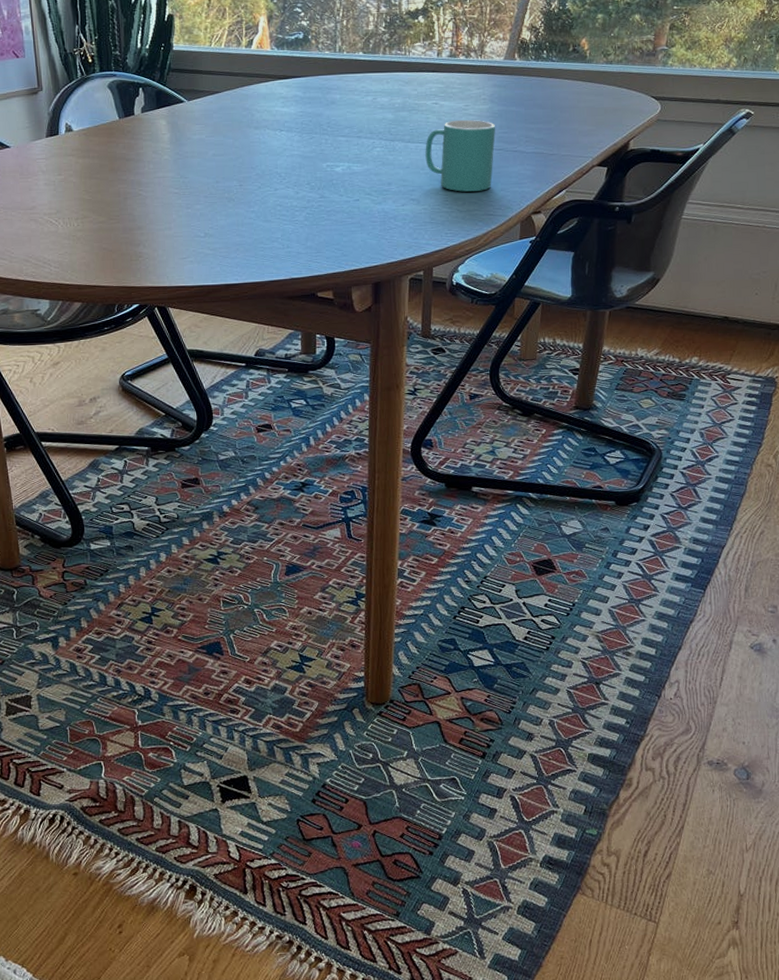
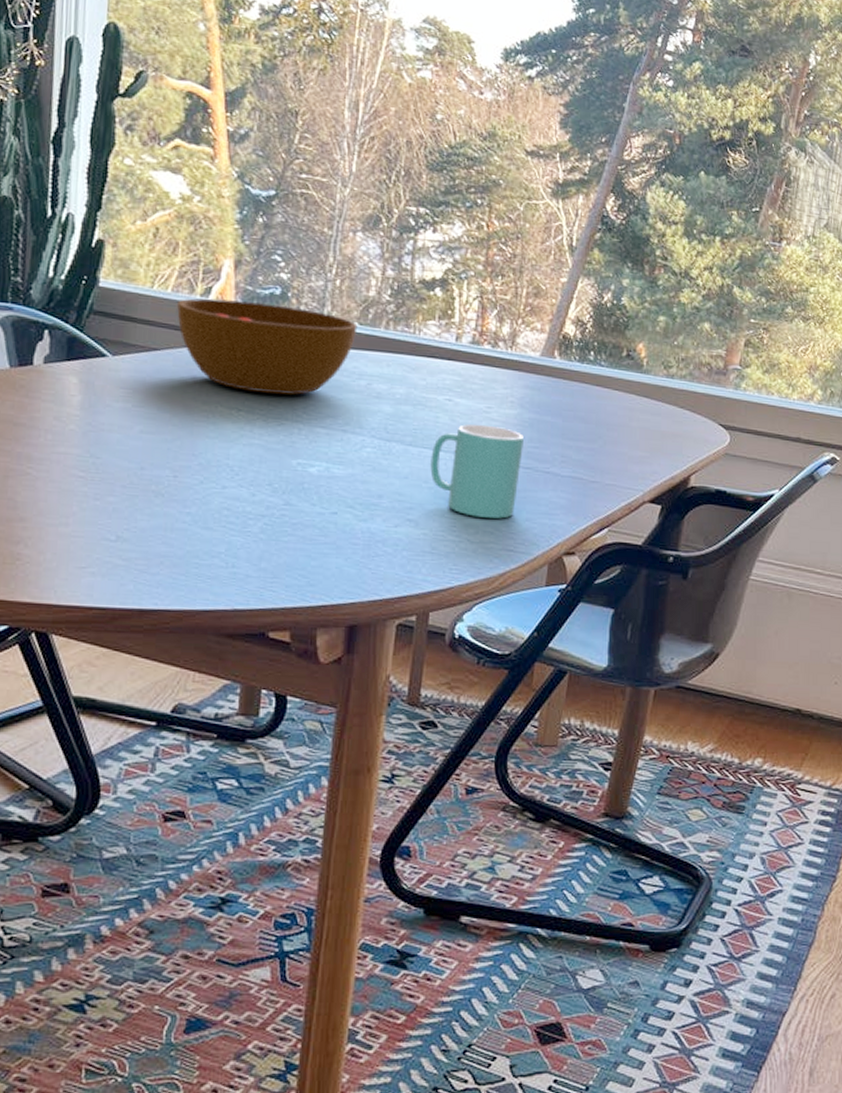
bowl: none [230,46,362,116] -> present [177,298,358,395]

